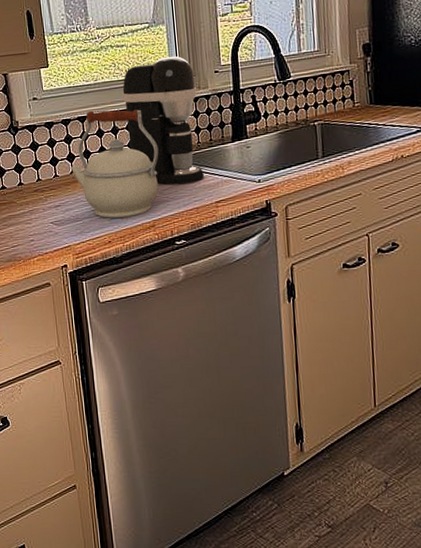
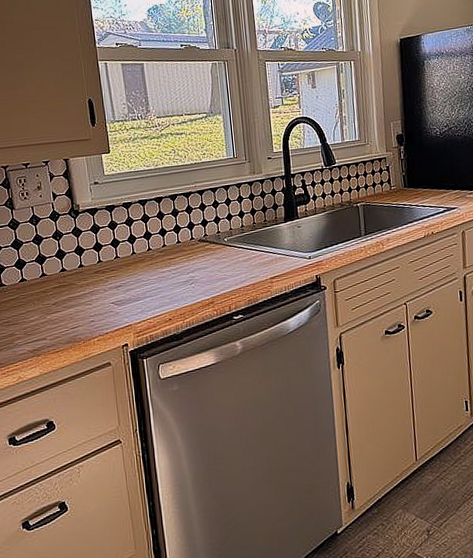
kettle: present [70,109,159,218] -> none [131,193,217,297]
coffee maker: present [122,55,204,185] -> none [182,143,259,264]

